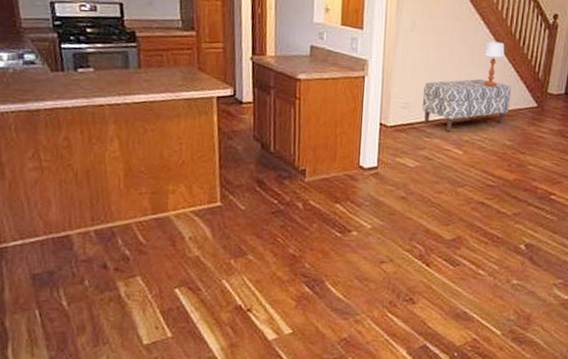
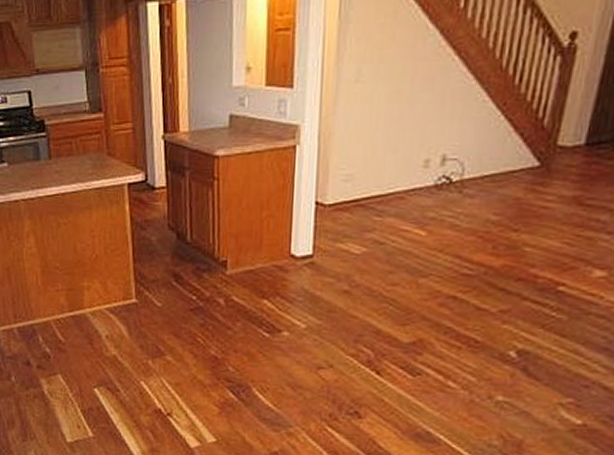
bench: present [421,78,512,132] -> none [370,135,501,208]
table lamp: present [483,41,505,87] -> none [457,82,491,145]

